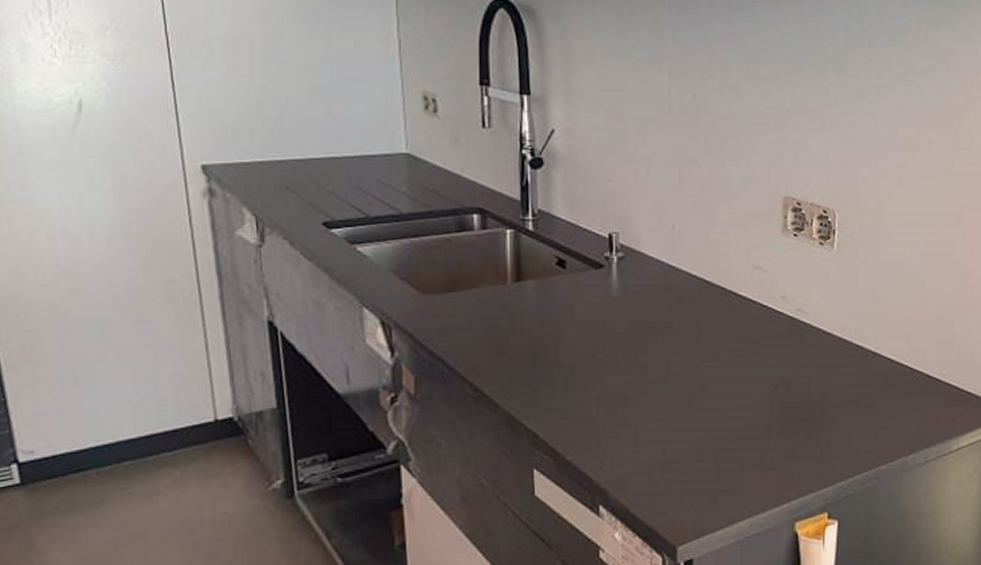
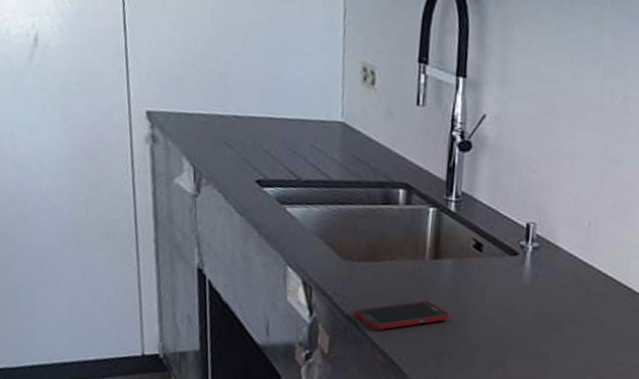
cell phone: none [437,326,539,364] -> present [353,300,450,331]

